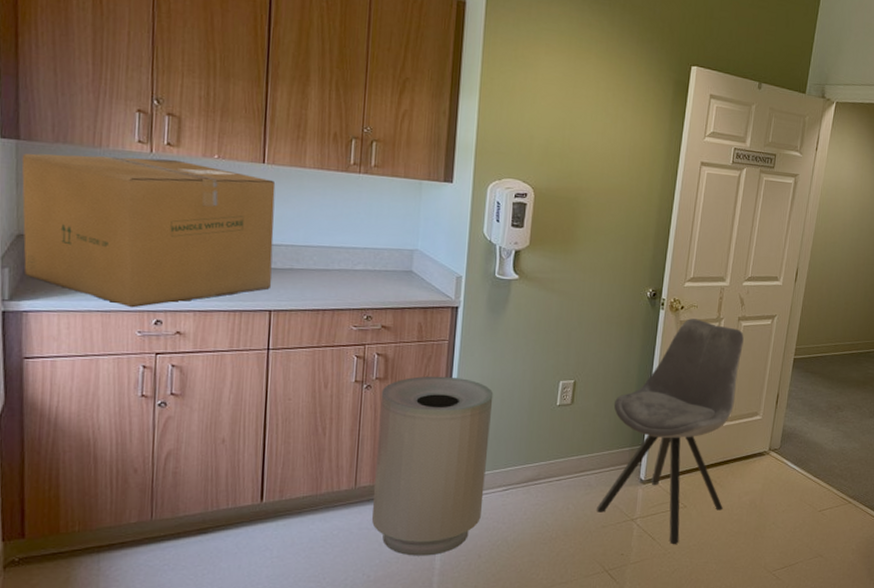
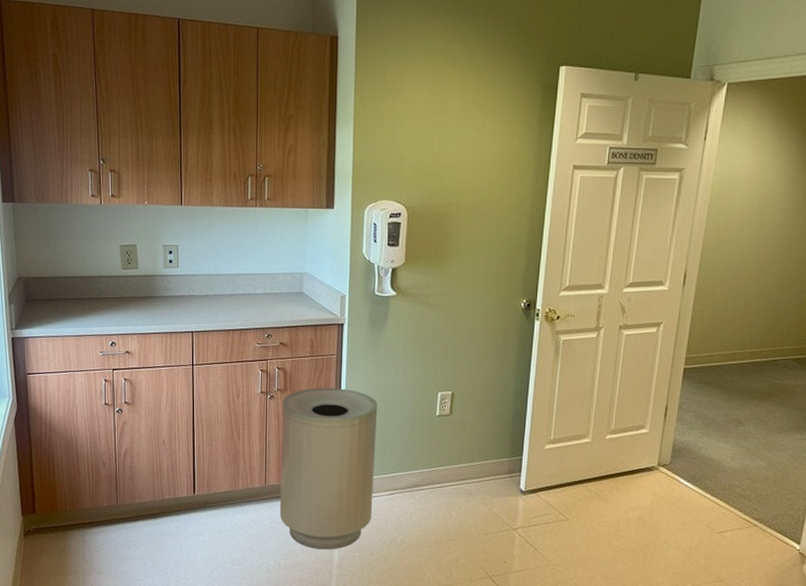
box: present [21,153,276,308] -> none [17,208,193,333]
chair: present [597,318,744,544] -> none [478,328,626,556]

